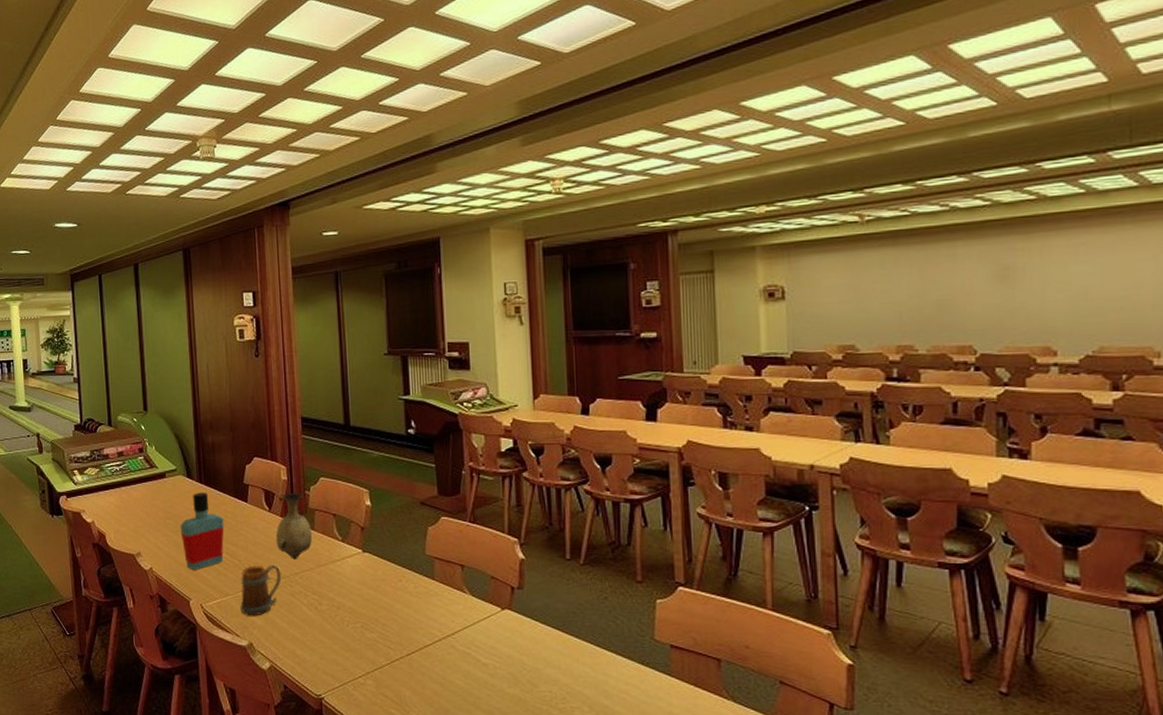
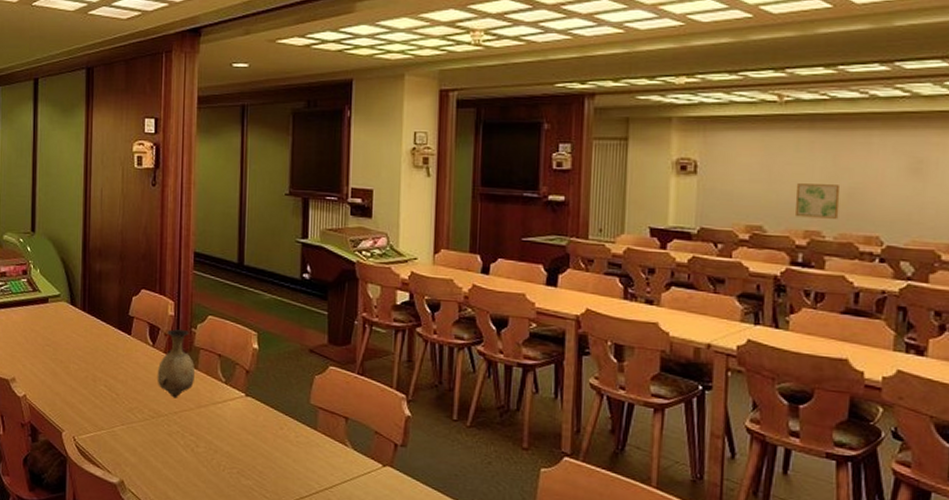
bottle: present [180,492,224,570] -> none [58,321,105,401]
beer mug: present [240,565,282,616] -> none [114,401,160,454]
wall art: none [884,298,930,333] -> present [795,183,841,219]

